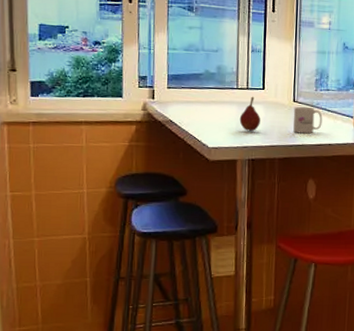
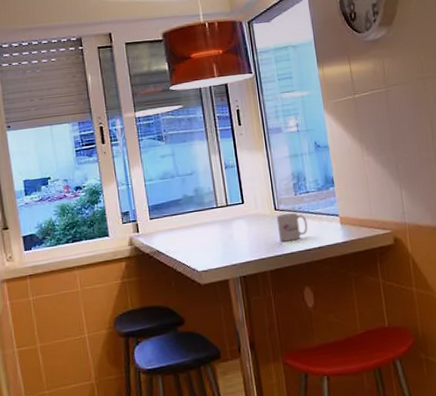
fruit: present [239,96,261,131] -> none [224,212,246,248]

